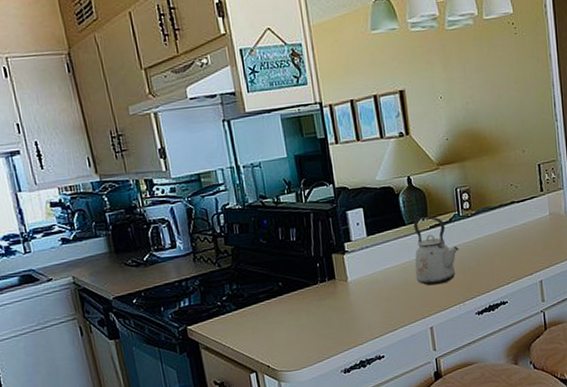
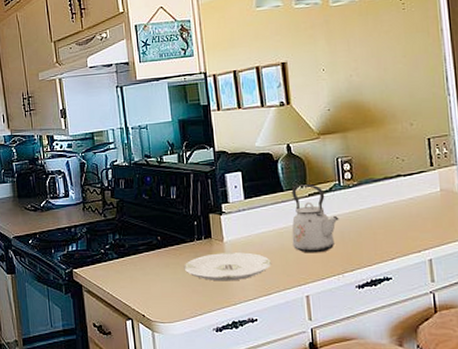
plate: none [308,290,397,323] -> present [184,252,272,282]

